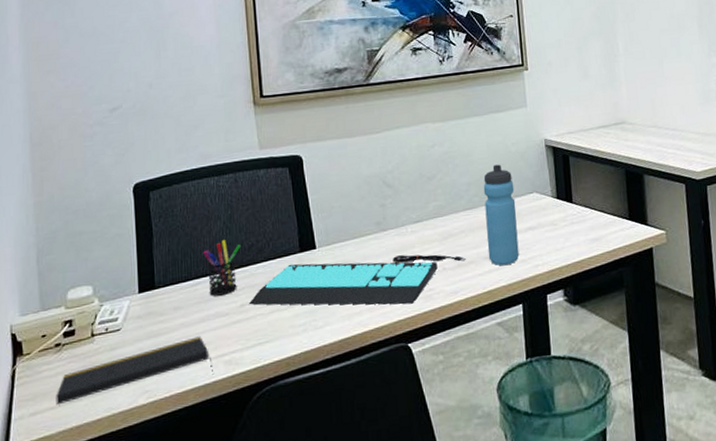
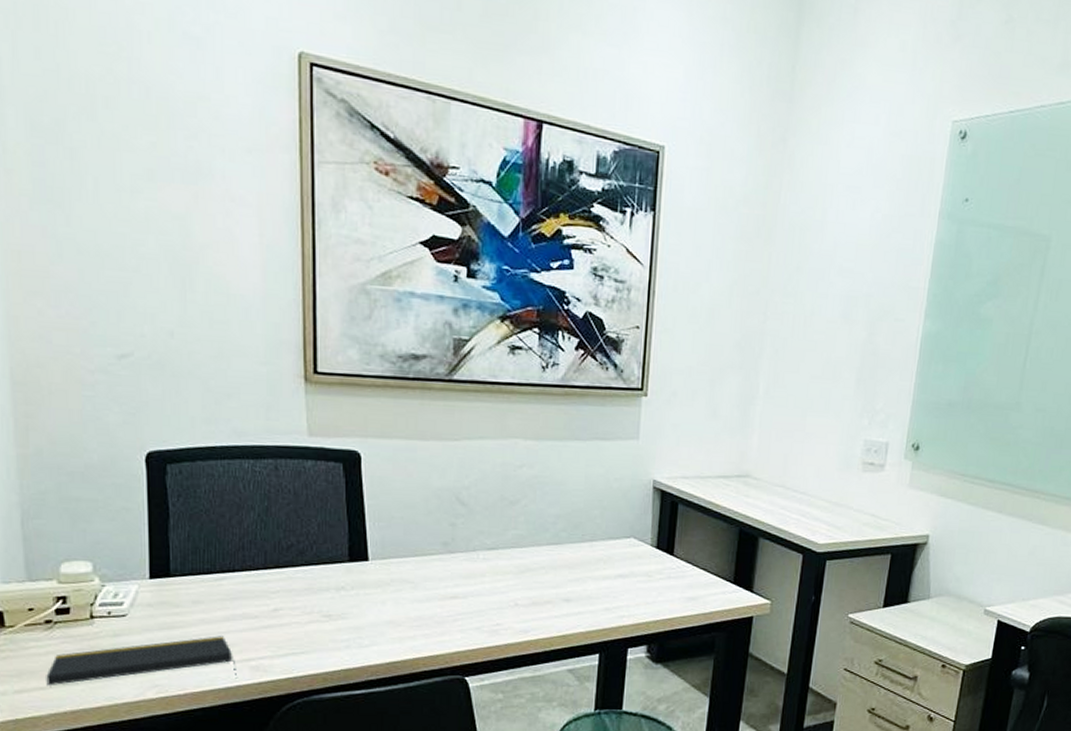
pen holder: present [203,240,241,296] -> none [231,534,278,596]
computer keyboard: present [248,254,466,306] -> none [283,573,543,636]
water bottle: present [483,164,519,266] -> none [568,499,610,612]

